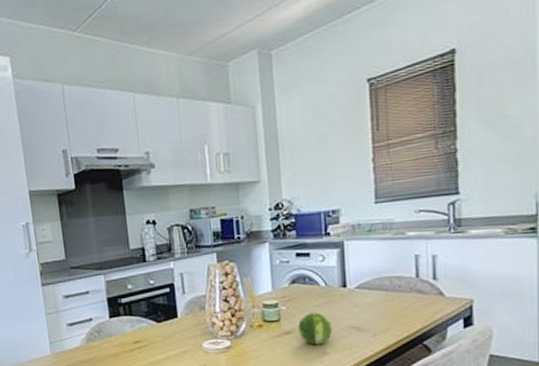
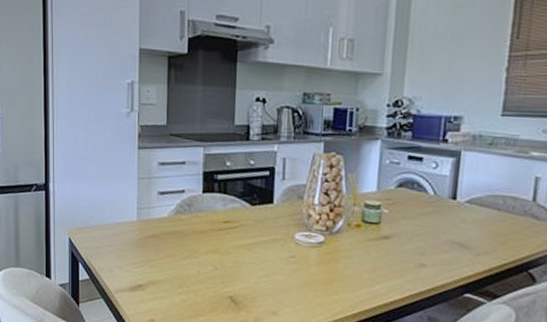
fruit: present [298,312,332,345] -> none [398,220,434,256]

